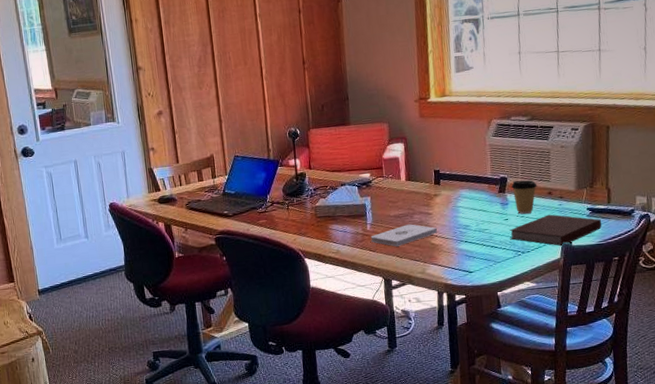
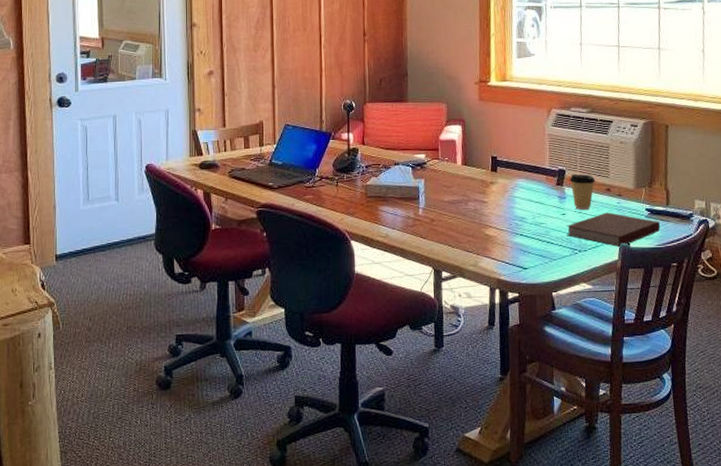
notepad: present [370,224,437,247] -> none [422,211,492,235]

